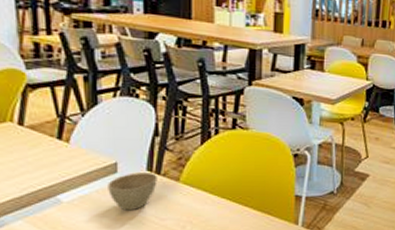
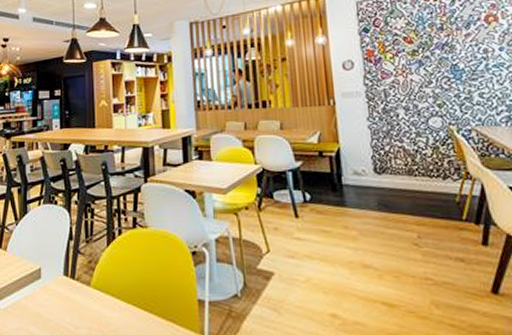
cup: present [108,173,157,211] -> none [34,278,72,318]

